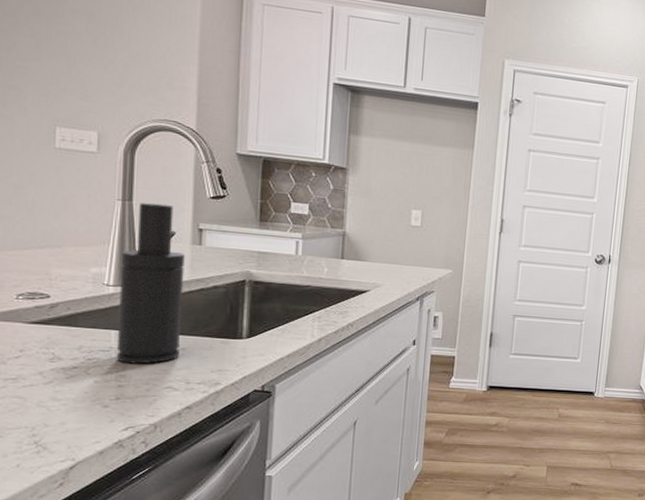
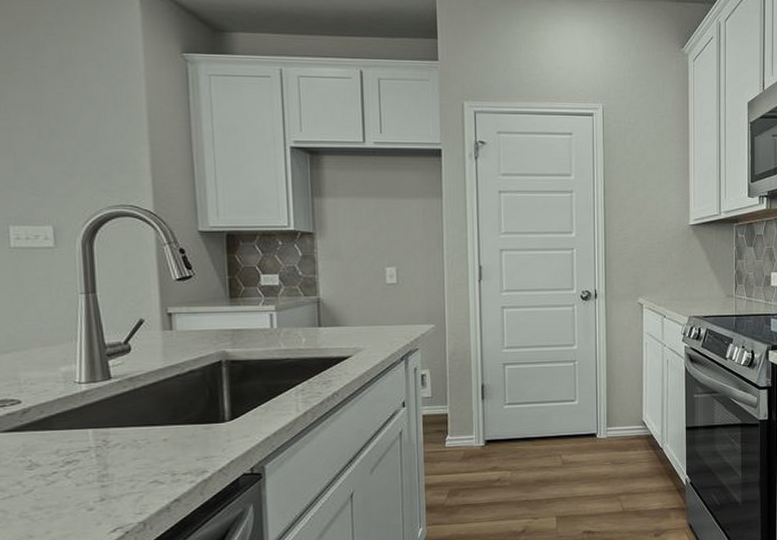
soap dispenser: present [117,203,185,364] -> none [90,291,162,462]

